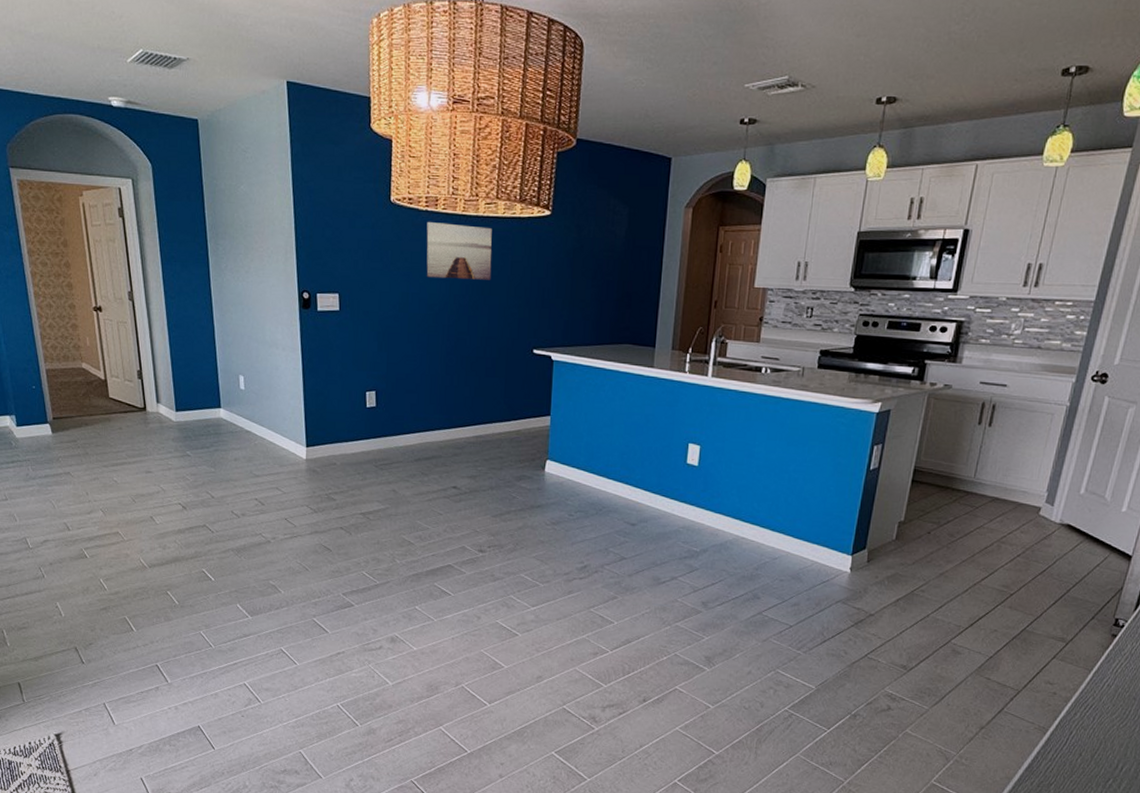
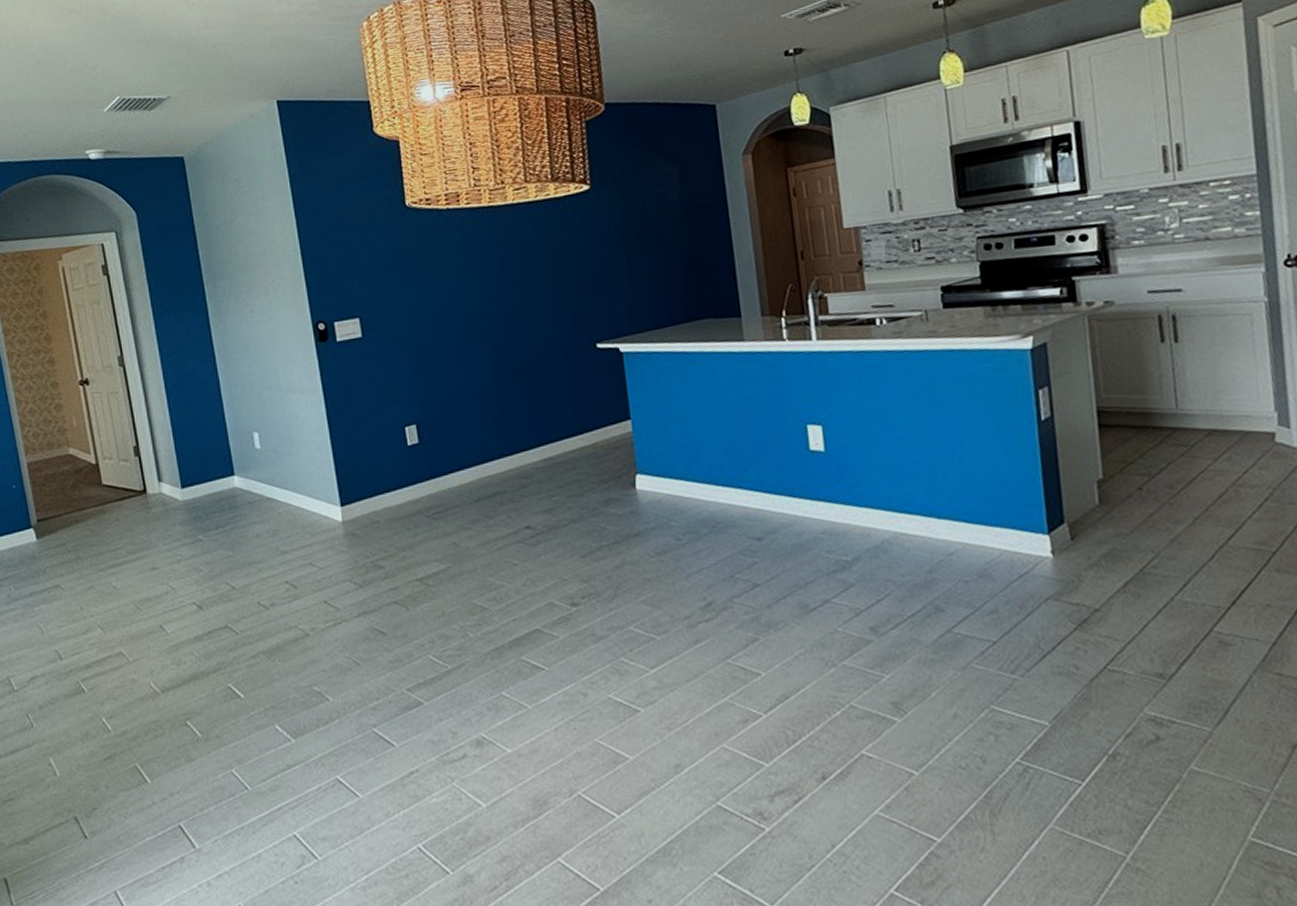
wall art: present [426,222,492,280] -> none [450,215,533,283]

